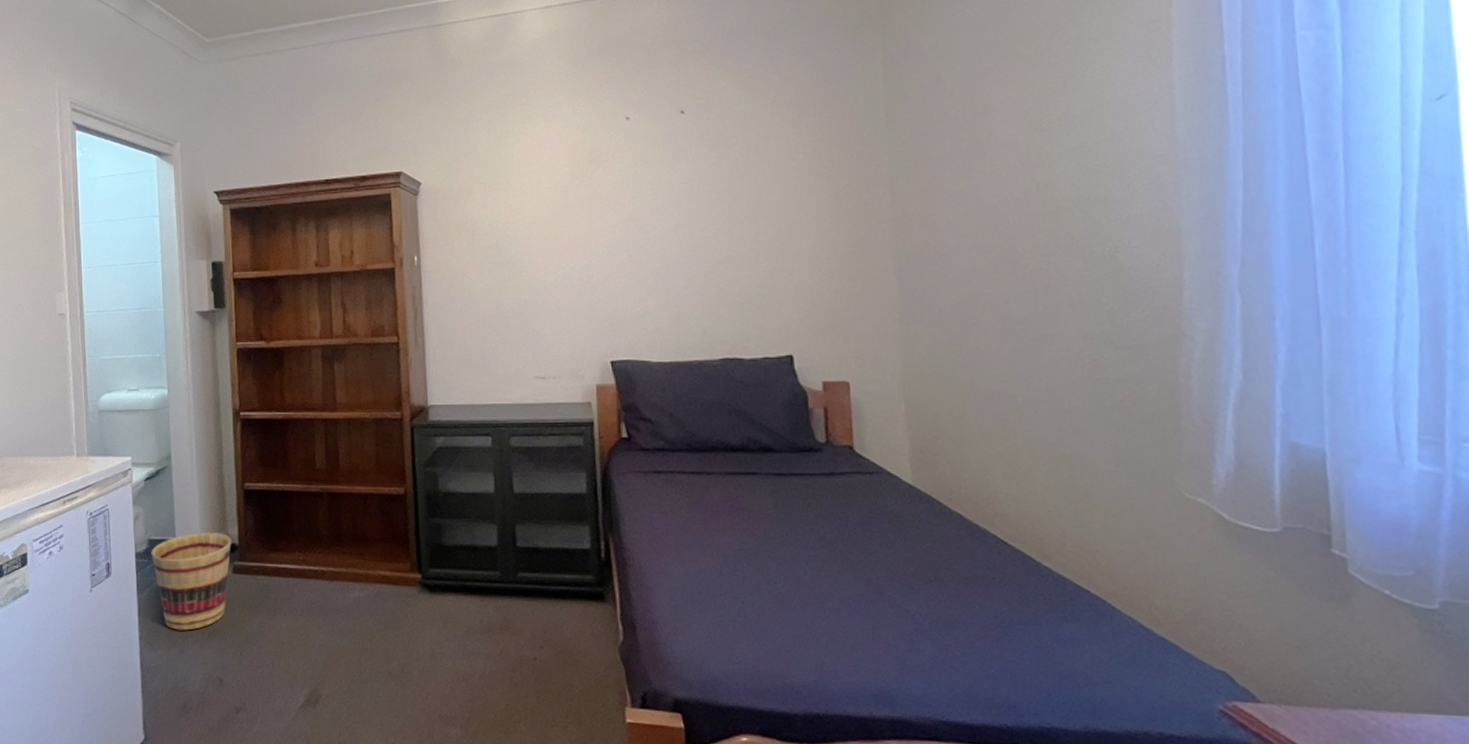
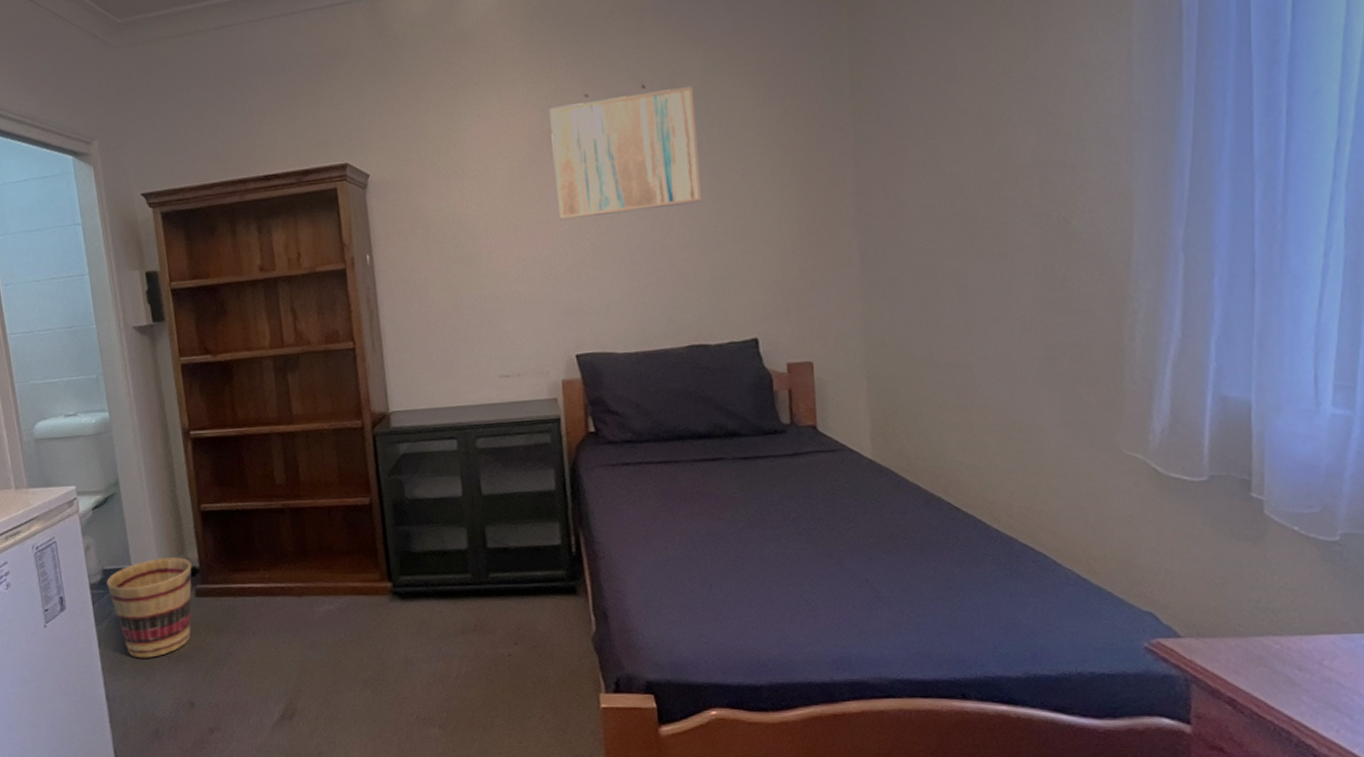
wall art: none [592,113,737,233] -> present [549,87,701,221]

